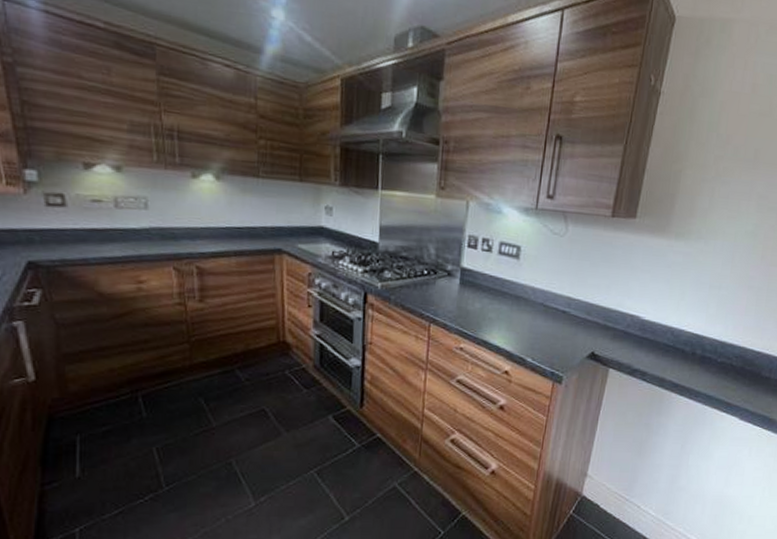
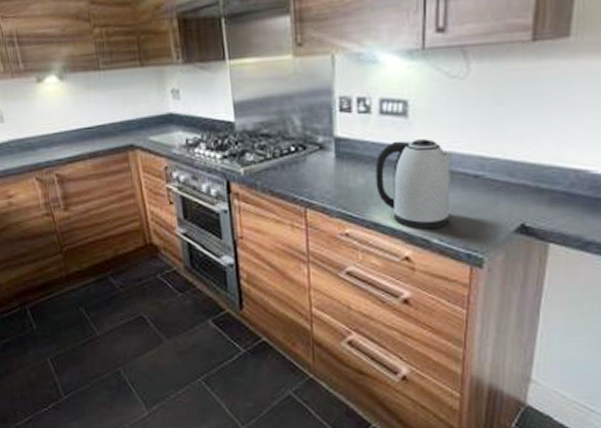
kettle: none [489,277,549,350] -> present [375,139,452,230]

